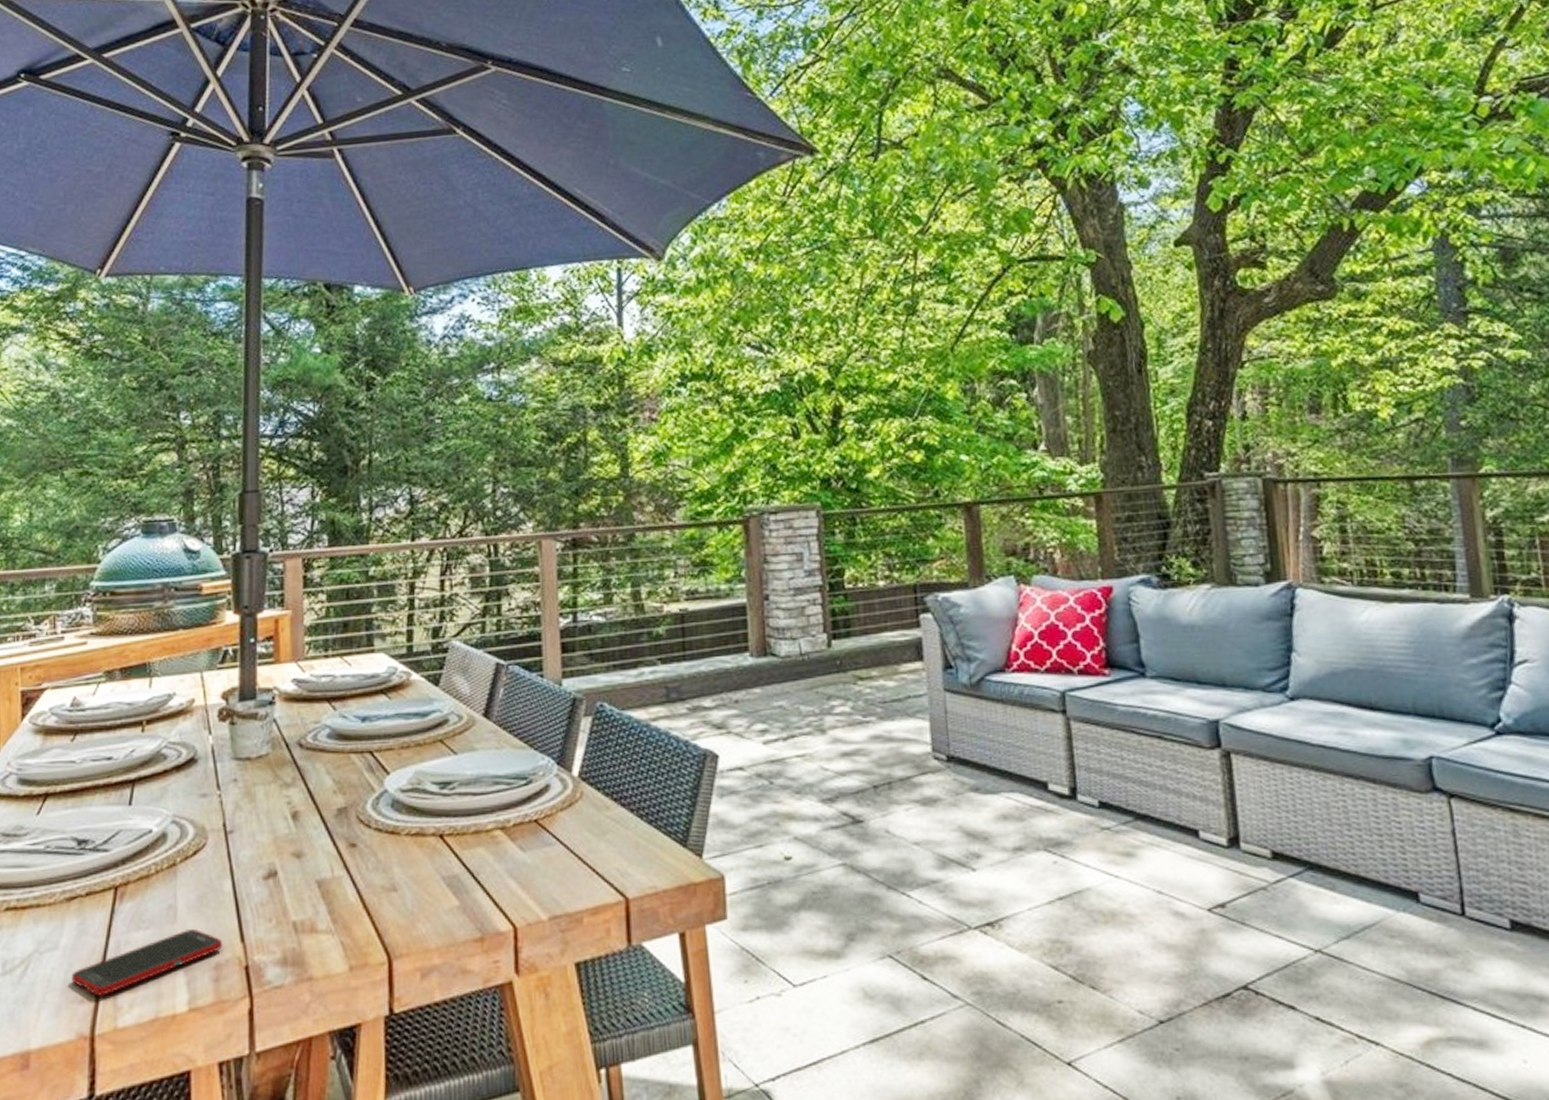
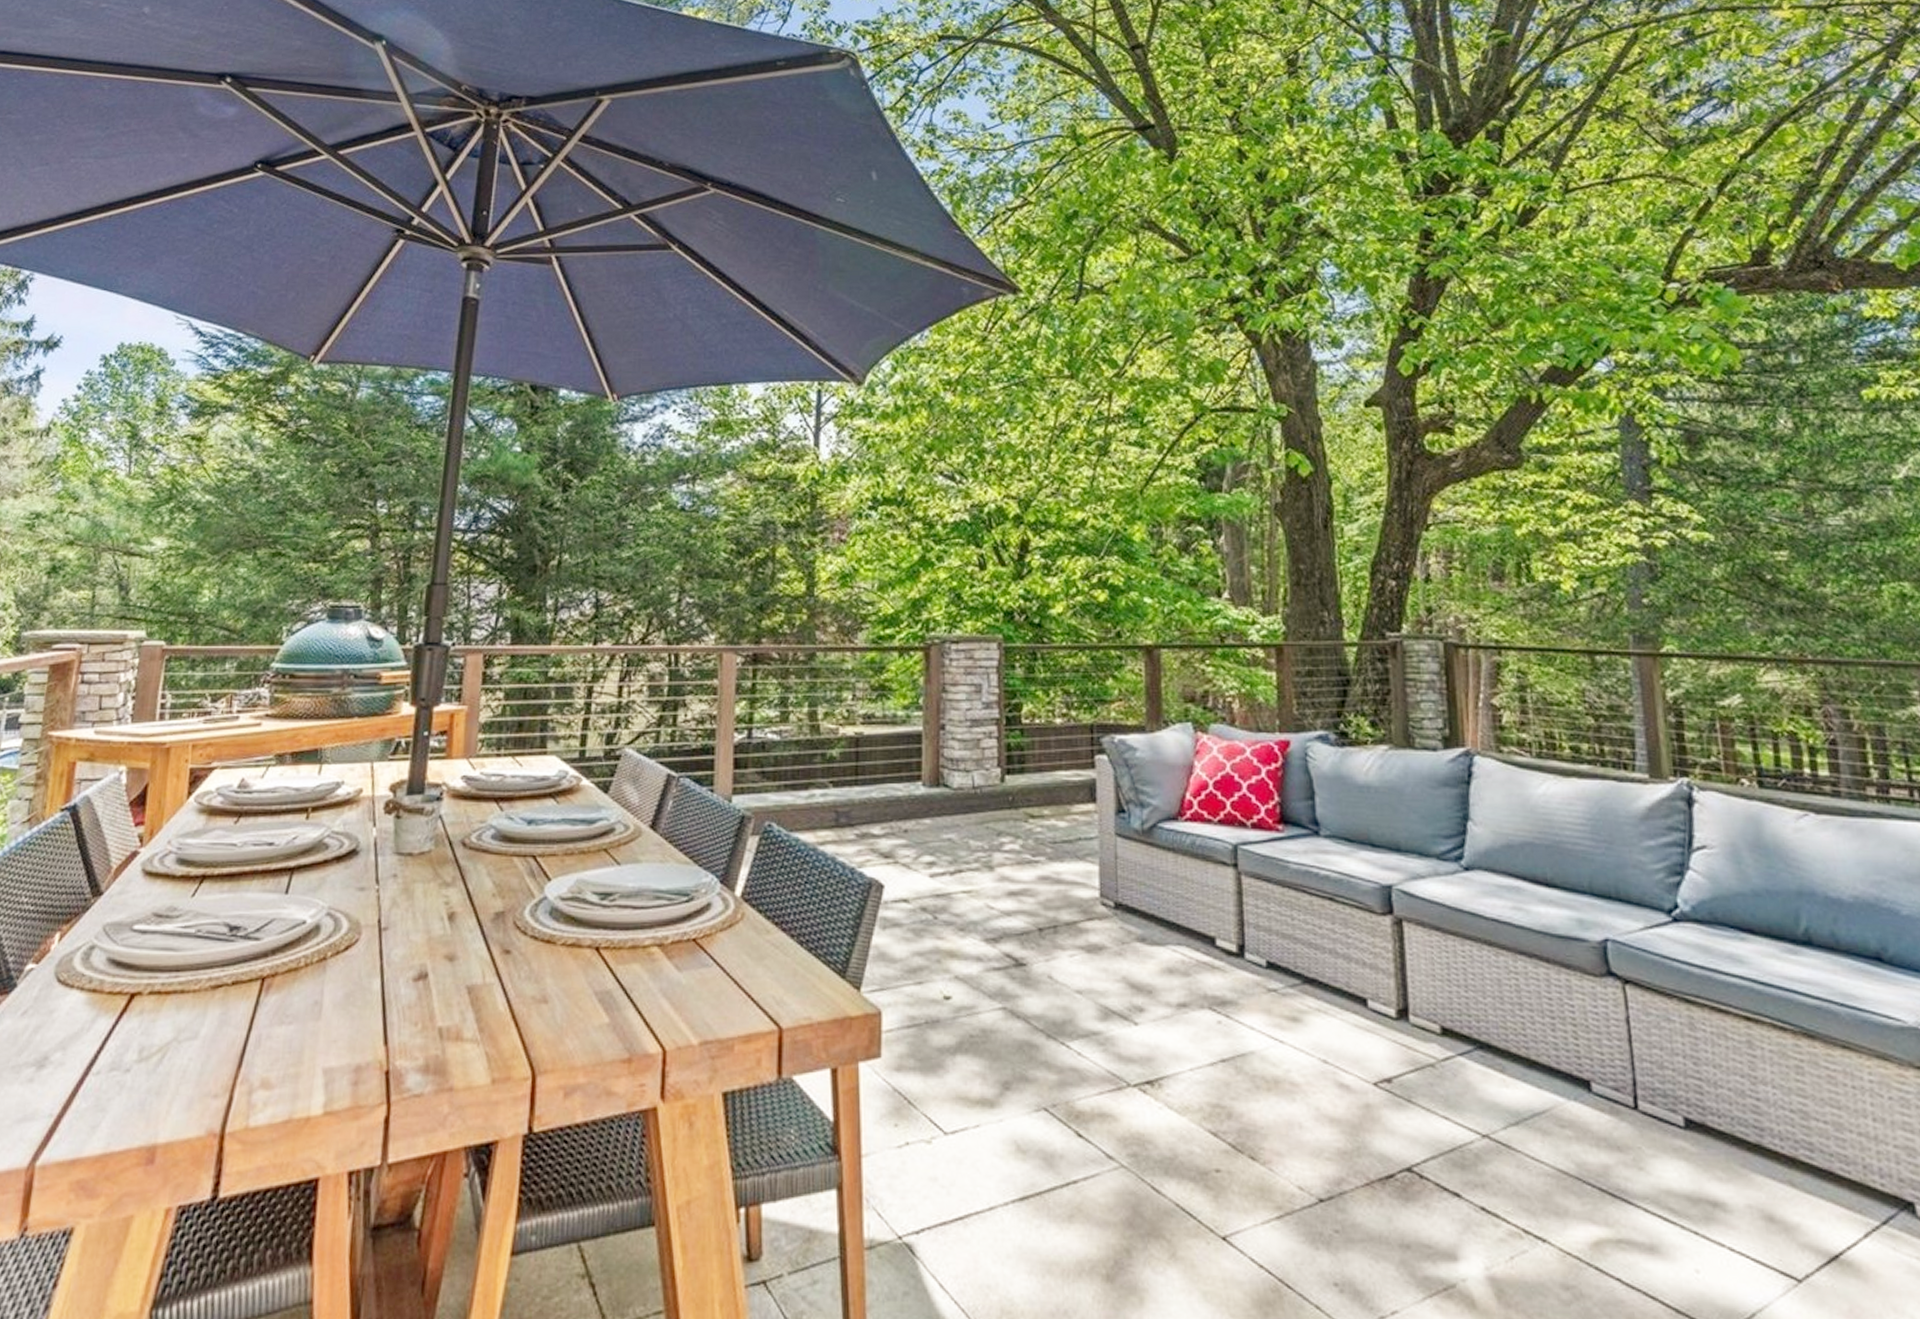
cell phone: present [70,928,223,996] -> none [206,1027,366,1092]

